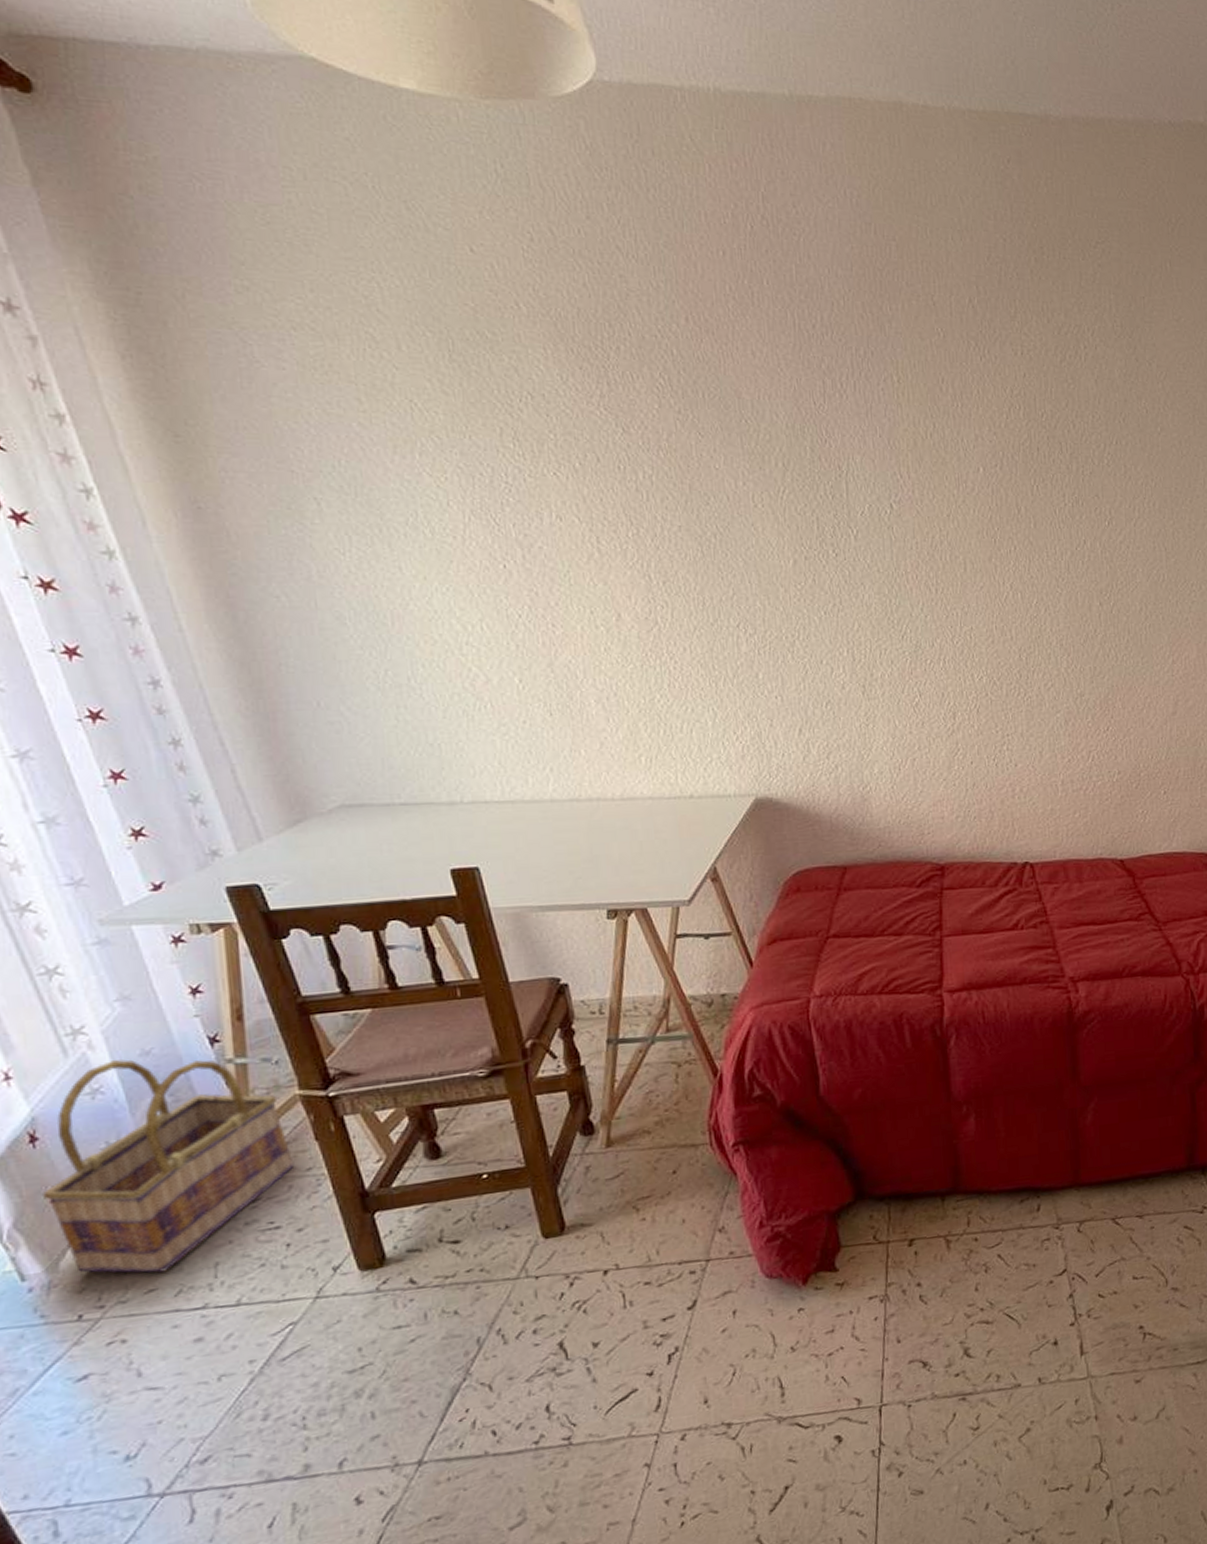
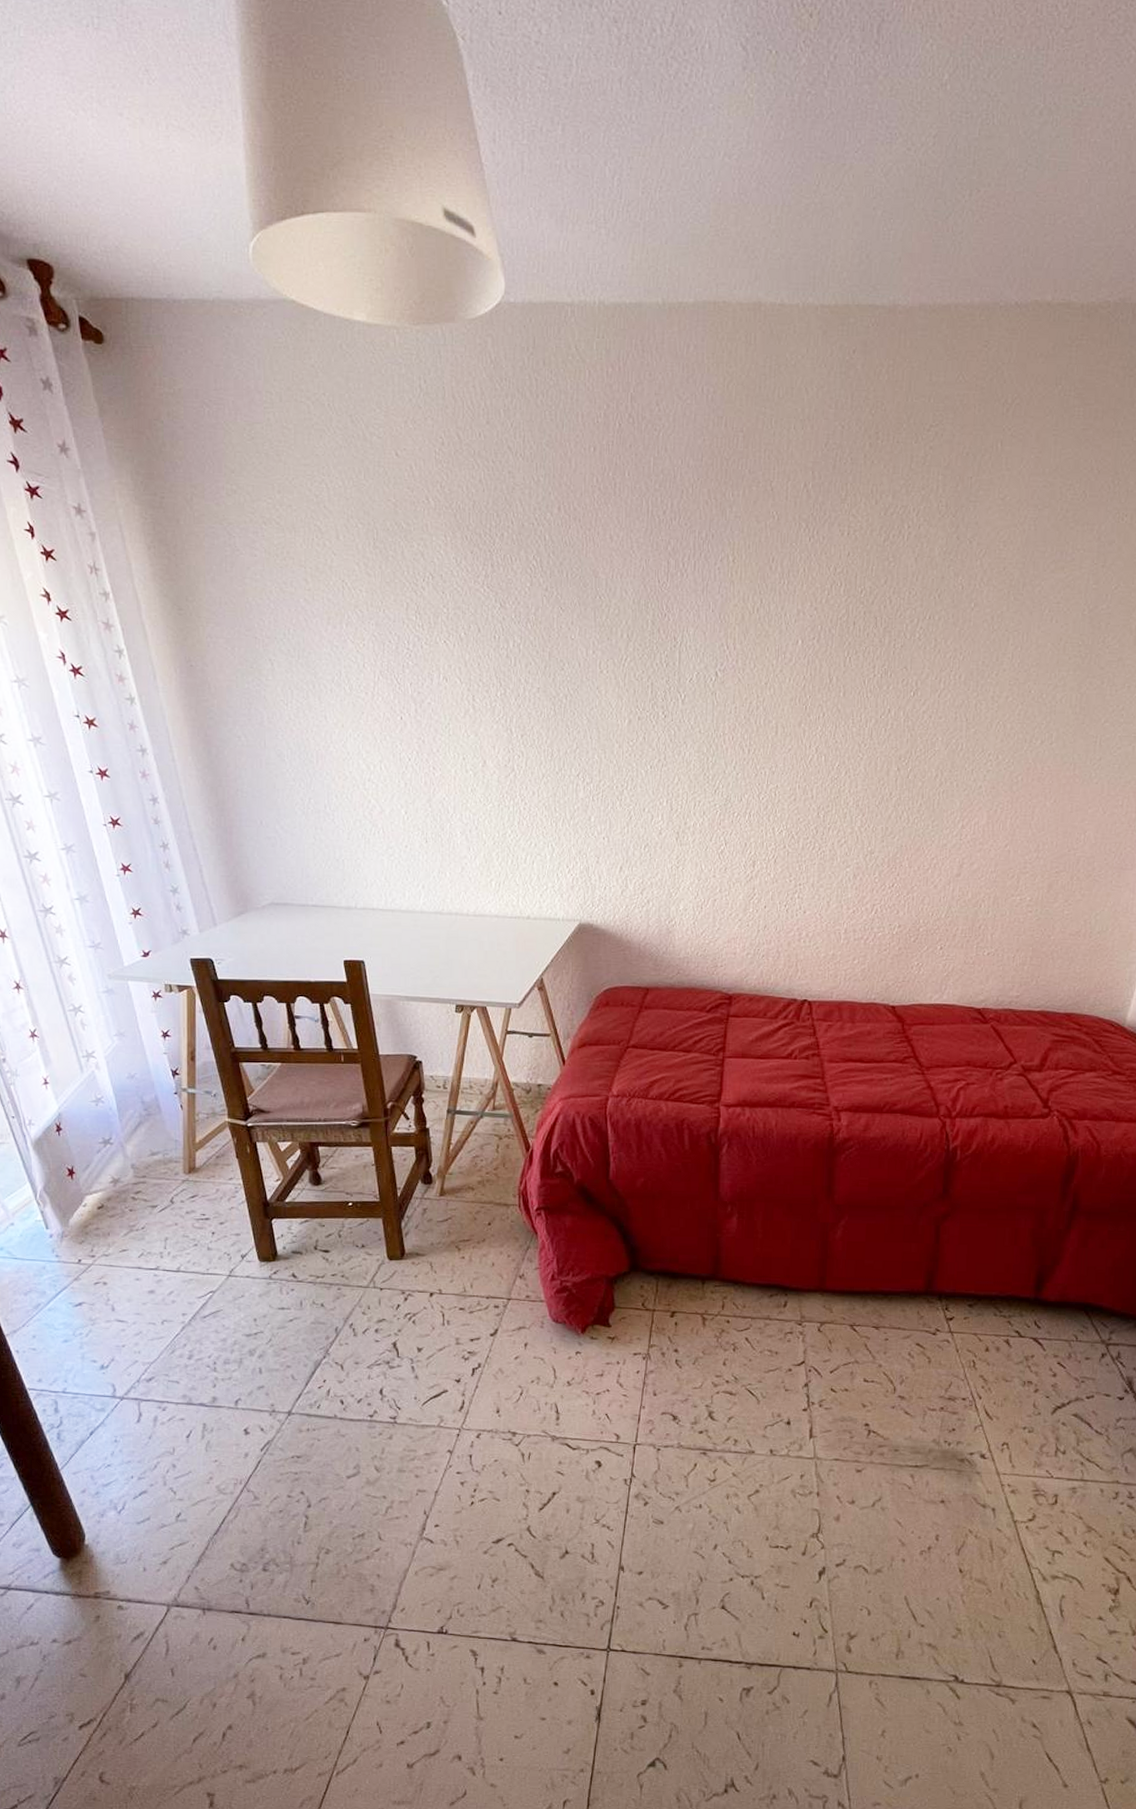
basket: present [41,1059,295,1274] -> none [61,1079,221,1238]

